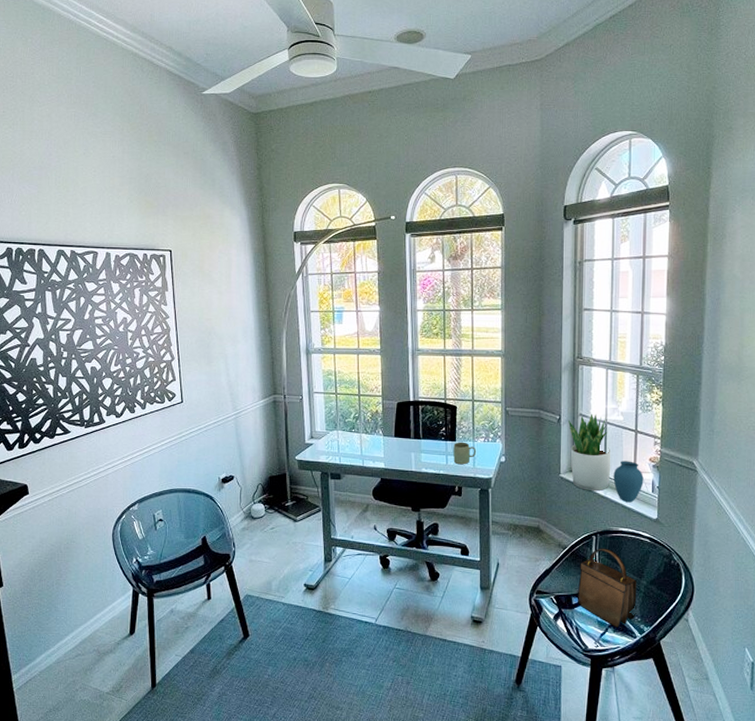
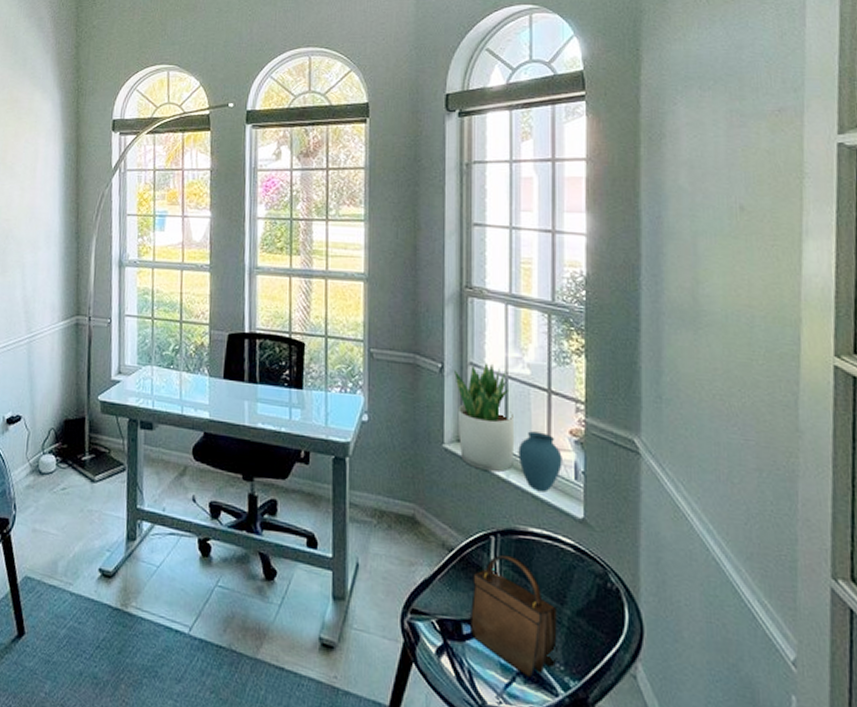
mug: present [453,442,477,464] -> none [299,390,330,421]

